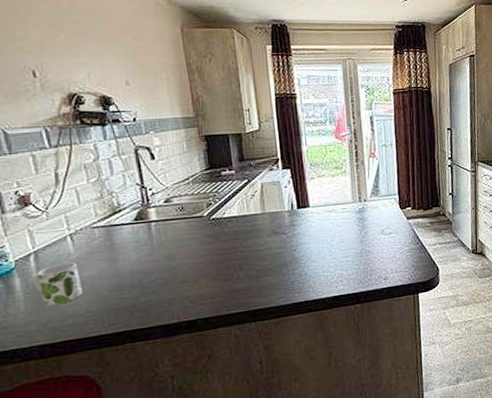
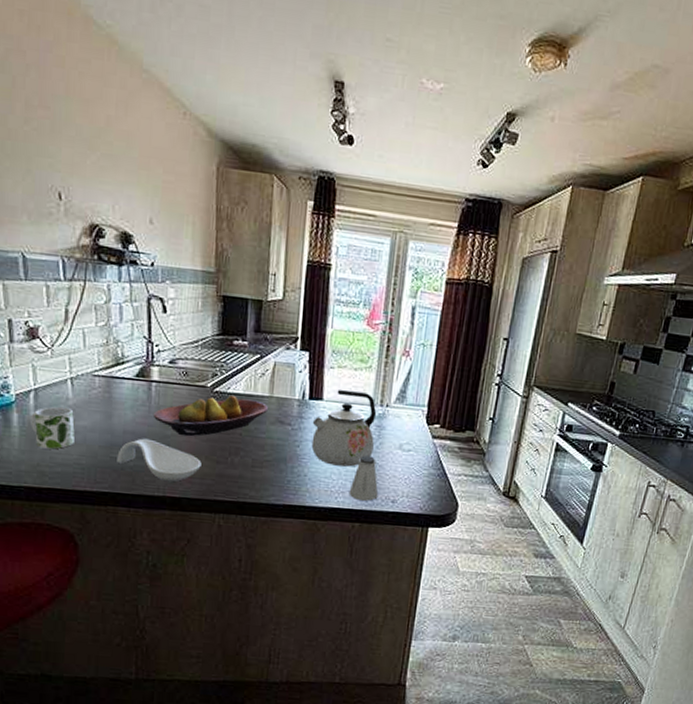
spoon rest: none [127,273,210,308] -> present [117,438,202,482]
fruit bowl: none [156,218,263,264] -> present [152,395,268,437]
kettle: none [304,193,361,260] -> present [311,390,377,467]
saltshaker: none [346,245,372,285] -> present [349,455,379,502]

